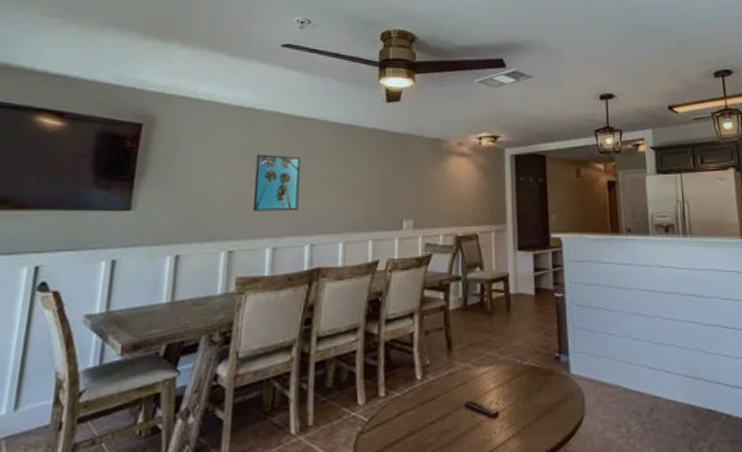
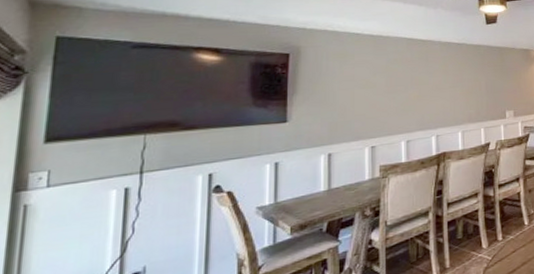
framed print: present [252,154,302,212] -> none [387,70,424,115]

